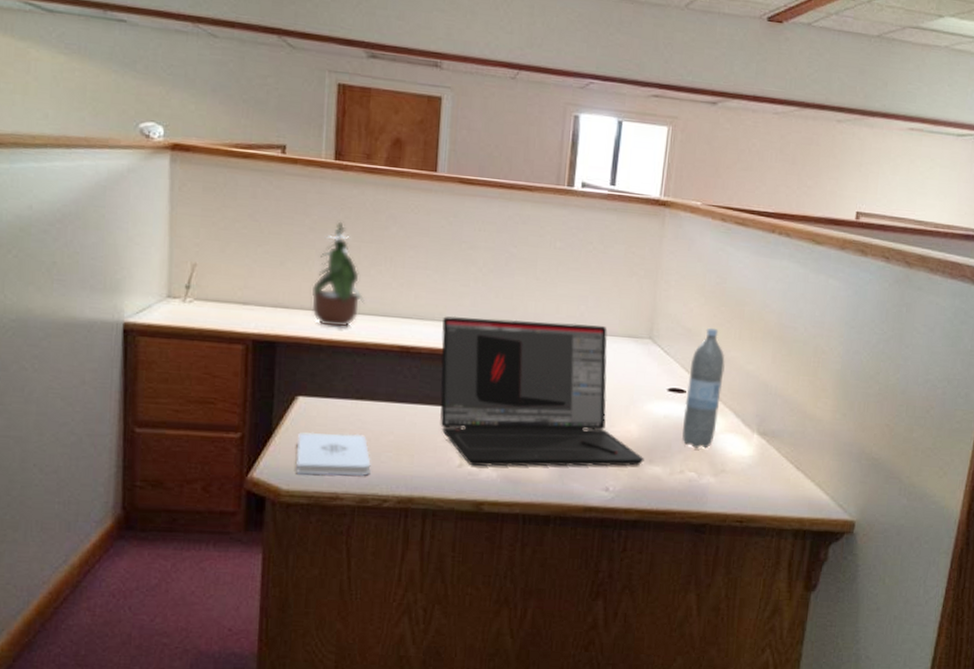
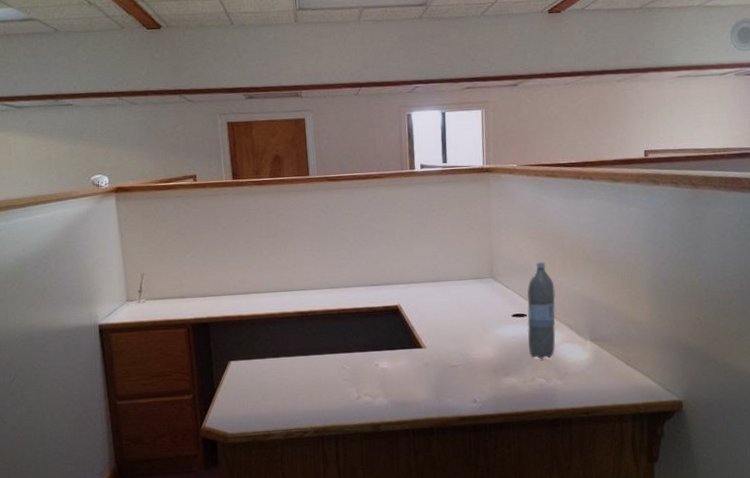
notepad: present [296,432,371,477] -> none [234,383,291,421]
potted plant: present [311,221,365,327] -> none [230,225,269,305]
laptop: present [440,316,644,467] -> none [329,273,501,397]

